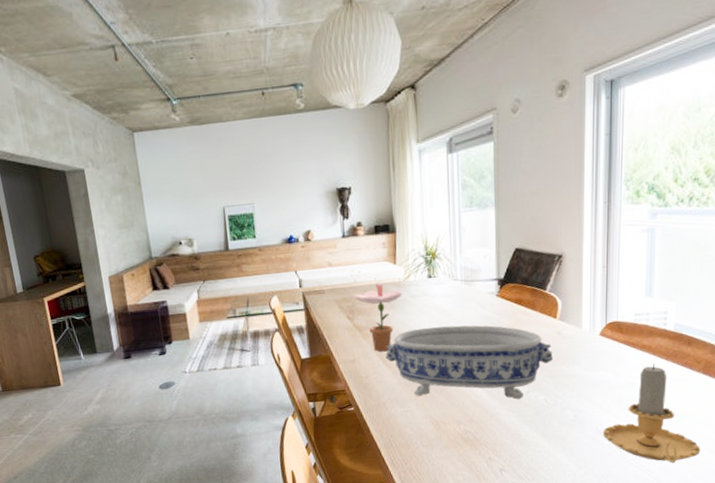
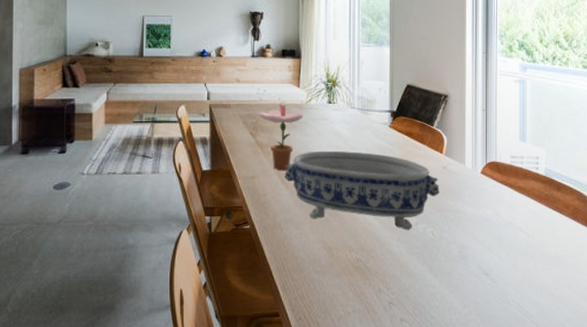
candle: present [602,364,701,463] -> none [485,205,574,307]

